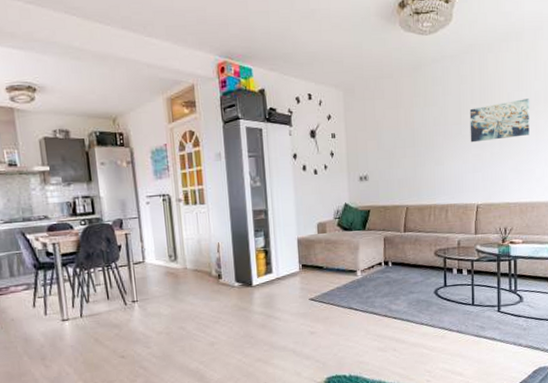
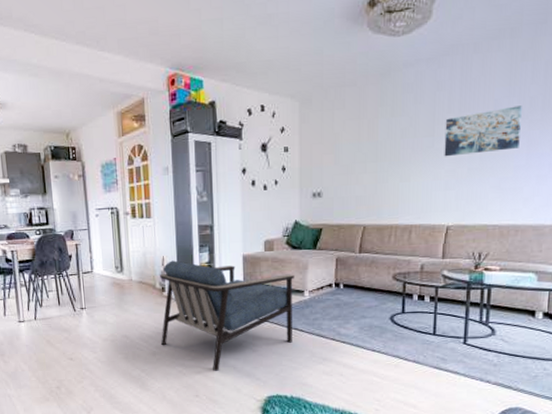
armchair: none [216,246,348,357] -> present [160,260,294,371]

